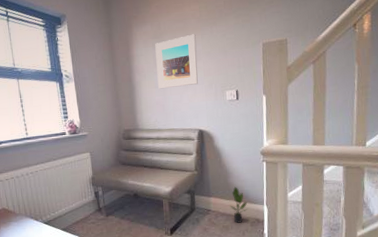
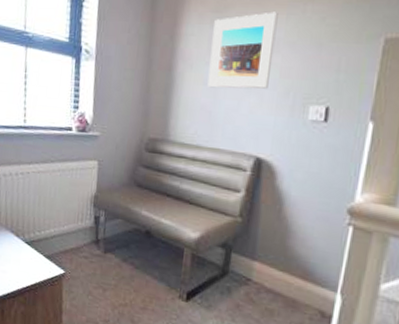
potted plant: present [229,186,248,223] -> none [281,253,312,311]

